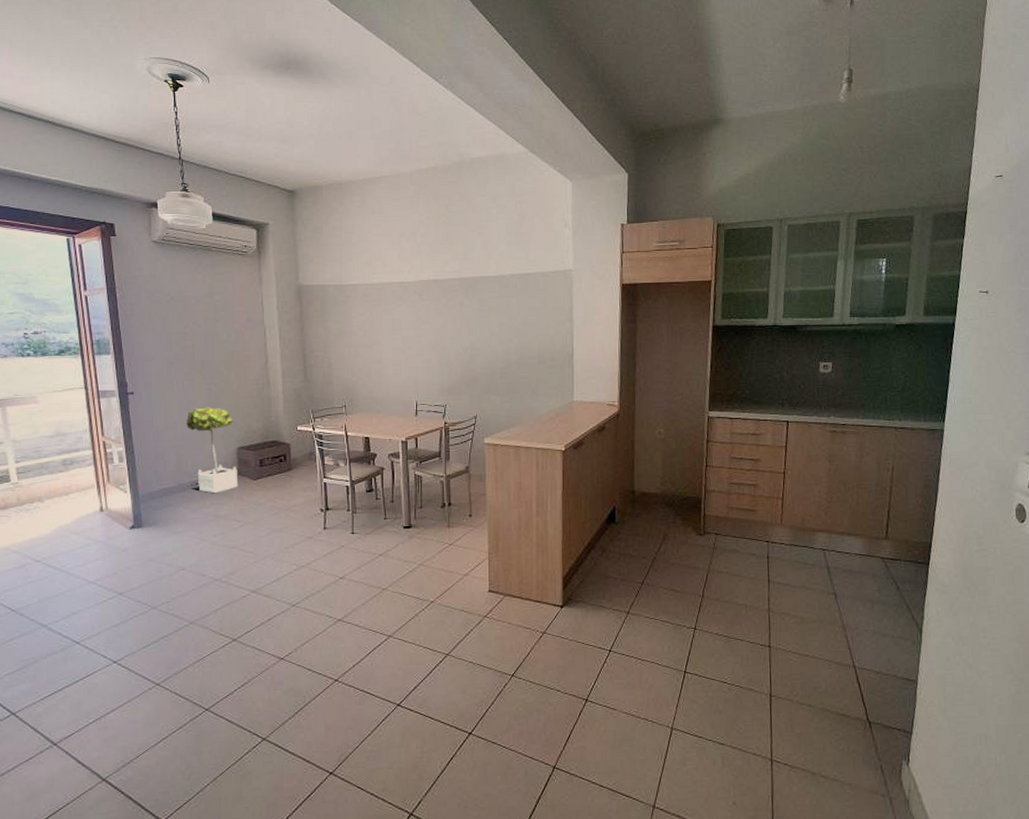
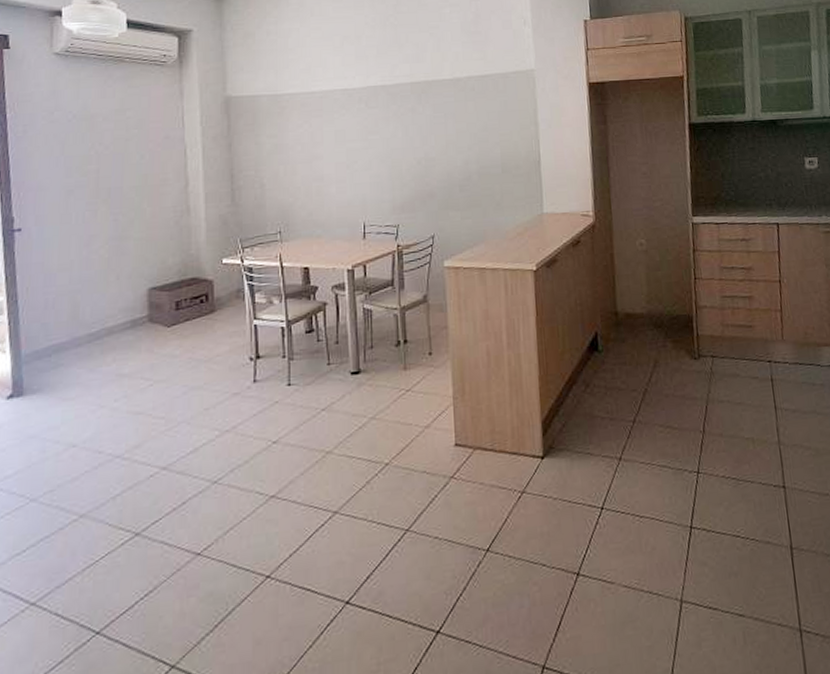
potted tree: present [186,406,239,494] -> none [85,240,149,347]

